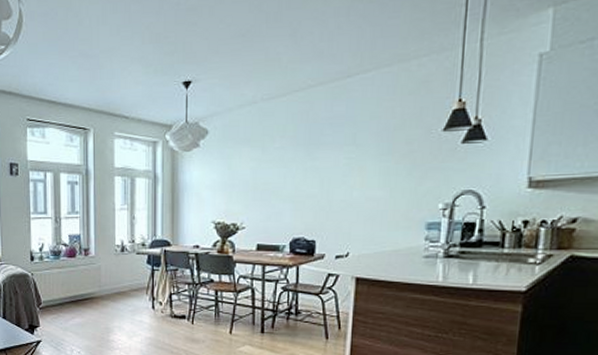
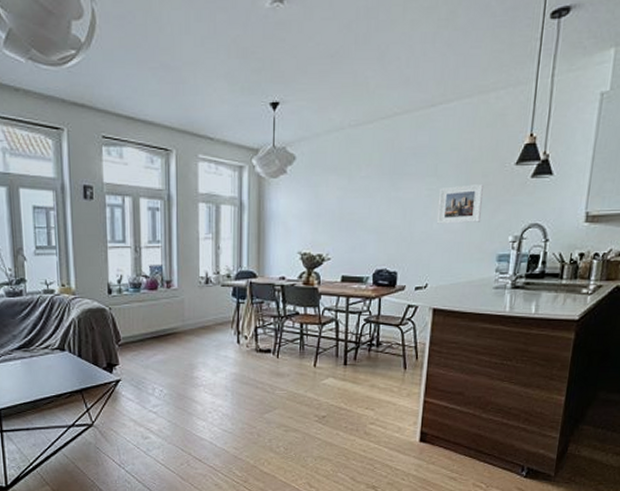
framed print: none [358,150,408,192] -> present [437,183,483,224]

